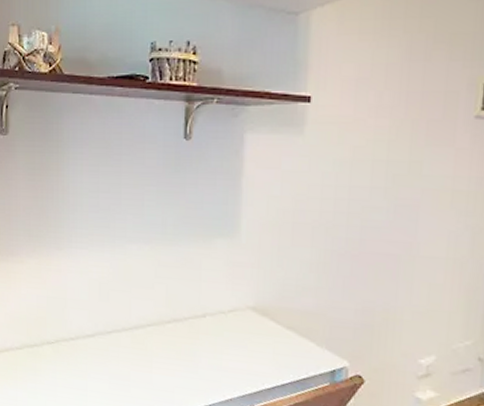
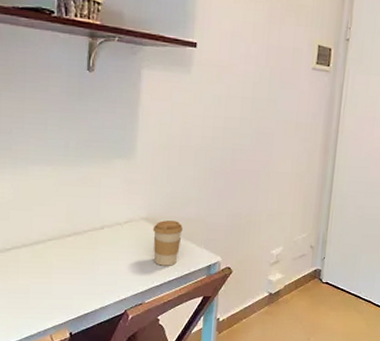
coffee cup: none [261,311,298,367] -> present [152,220,183,266]

